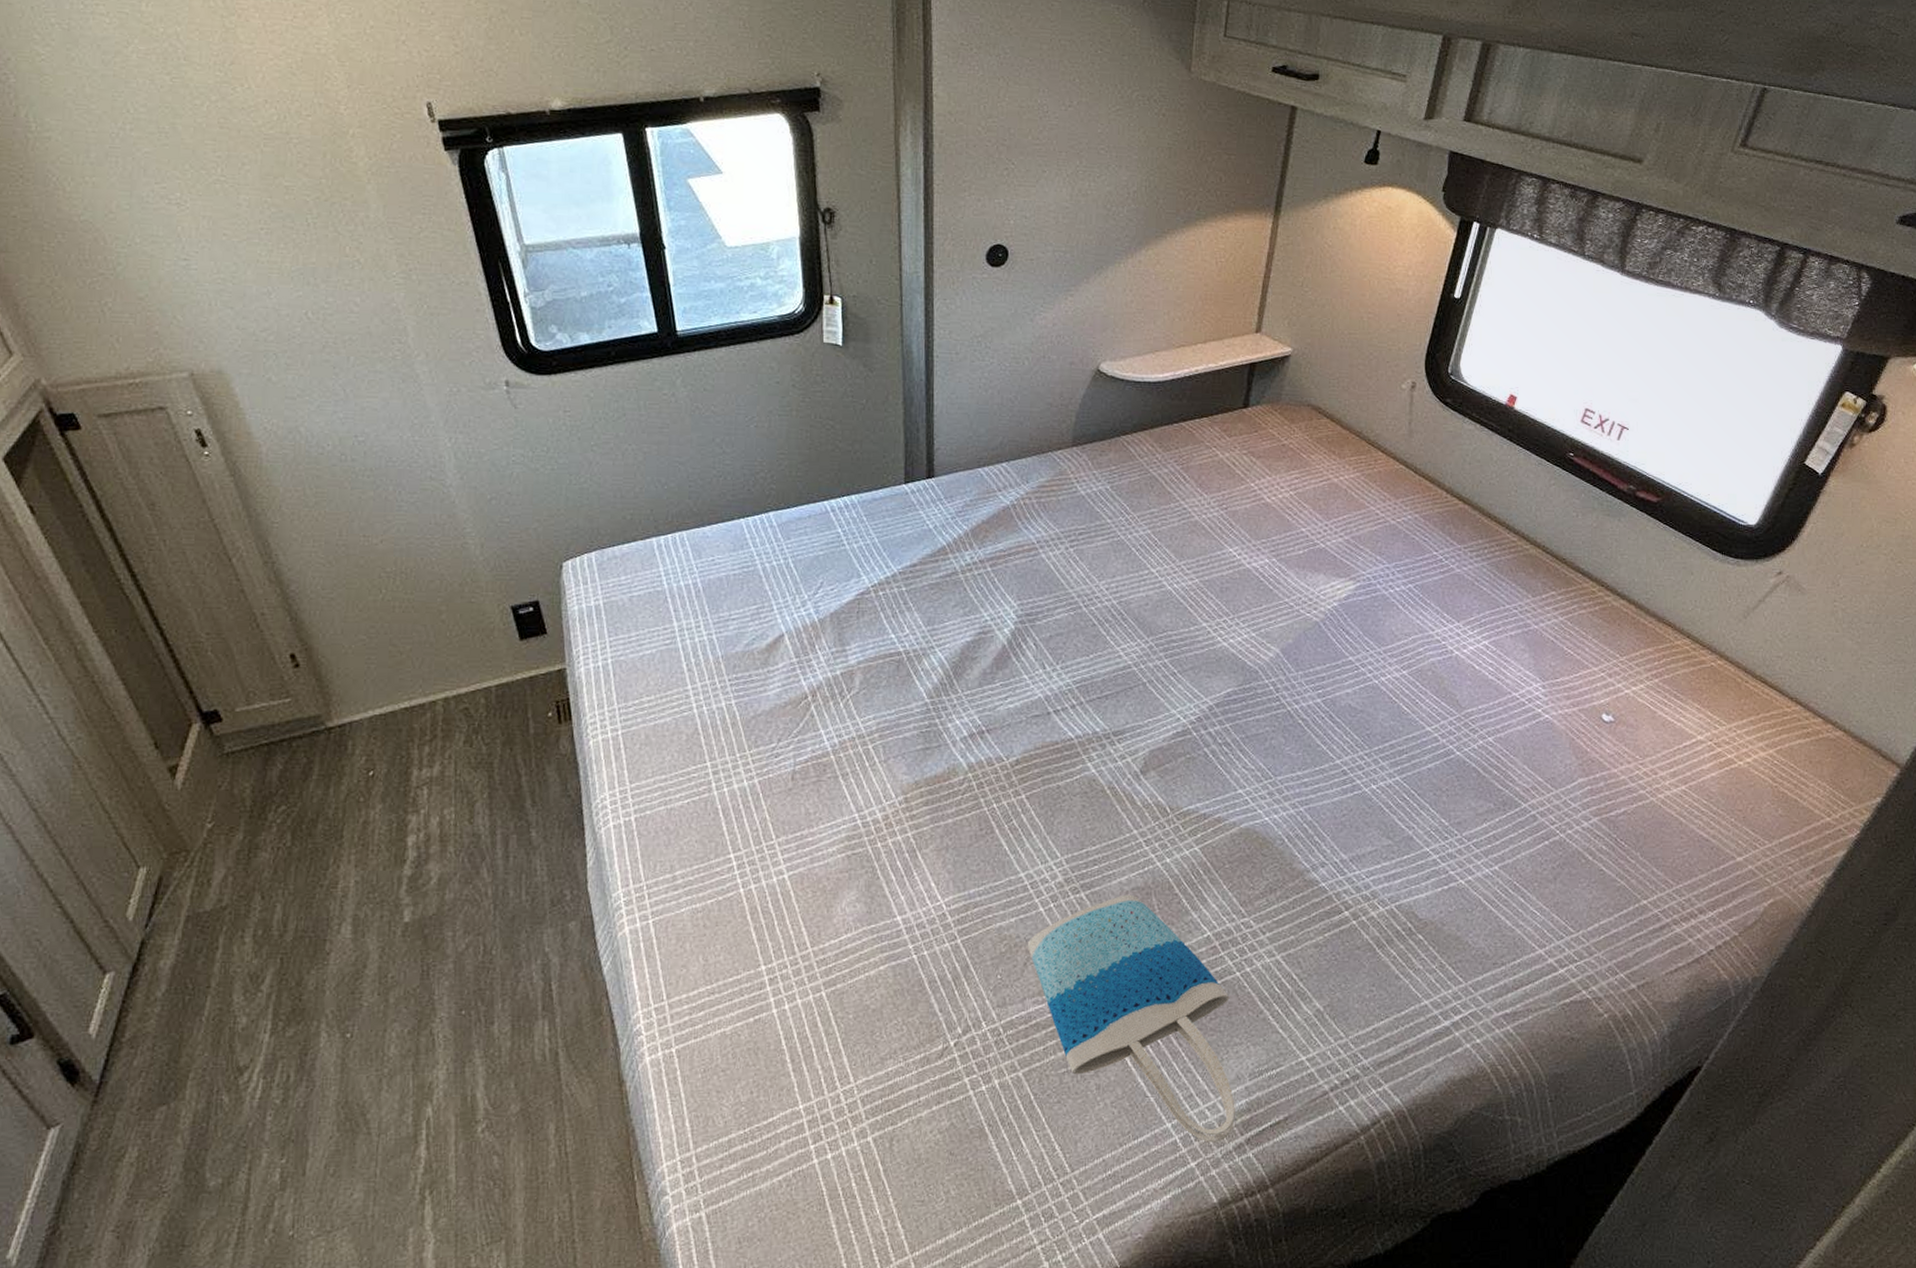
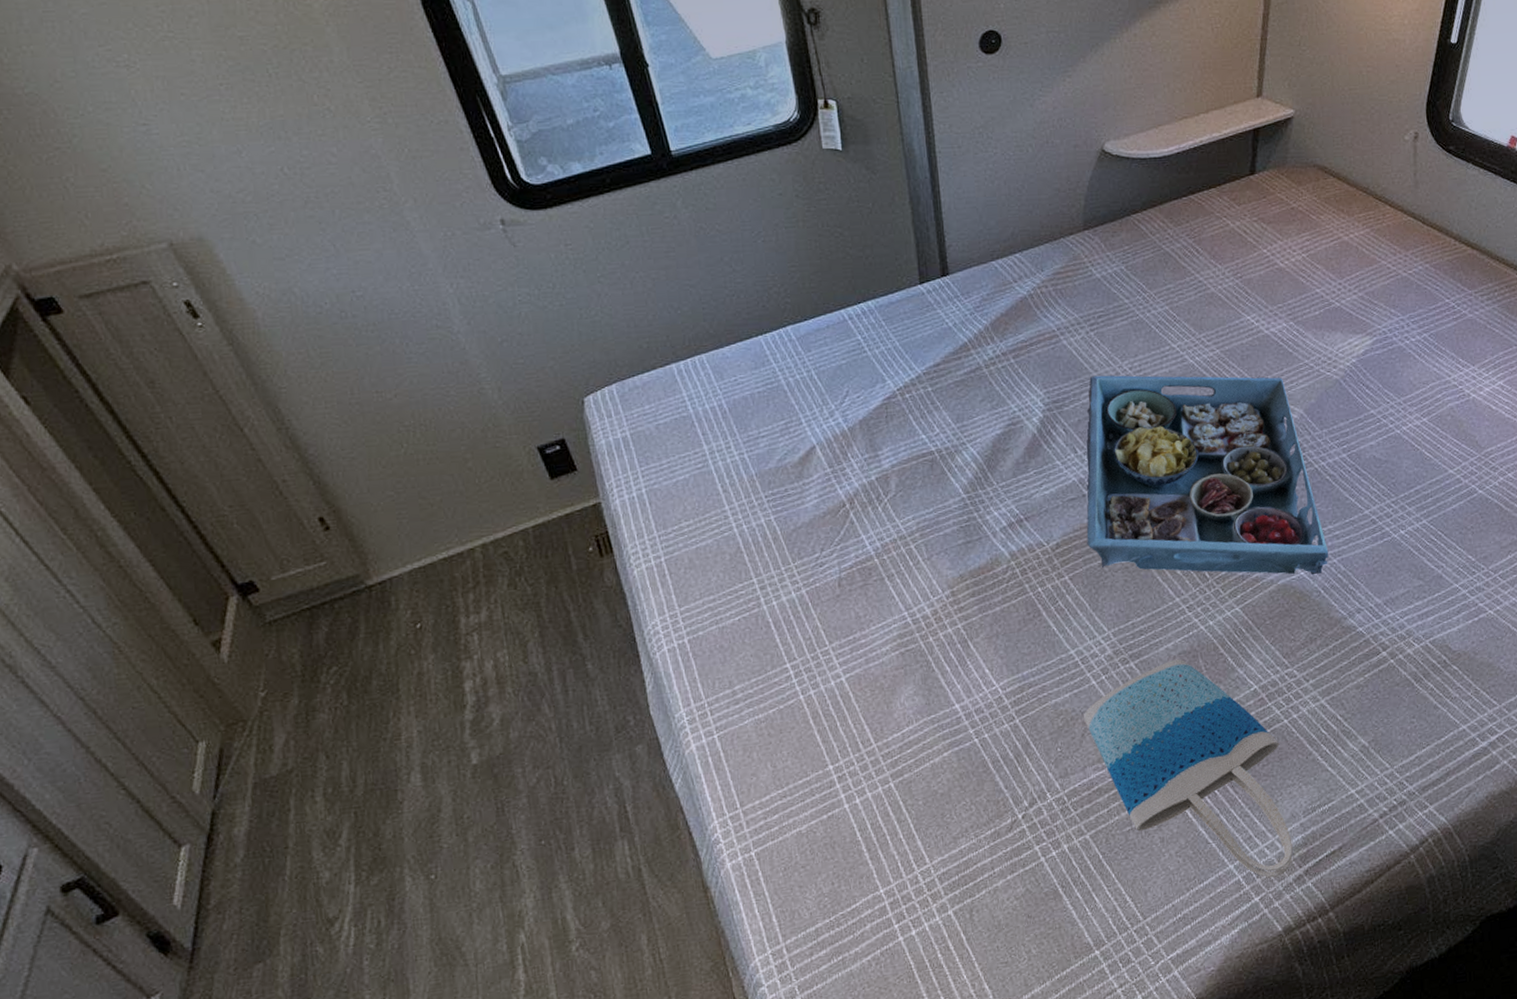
serving tray: none [1047,593,1296,822] -> present [1086,375,1329,575]

